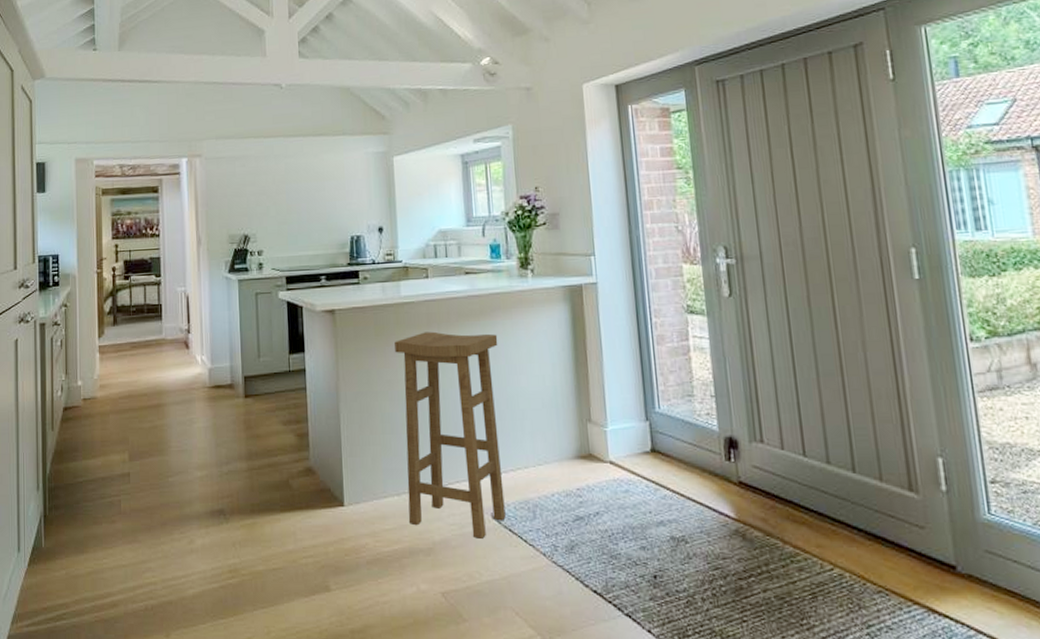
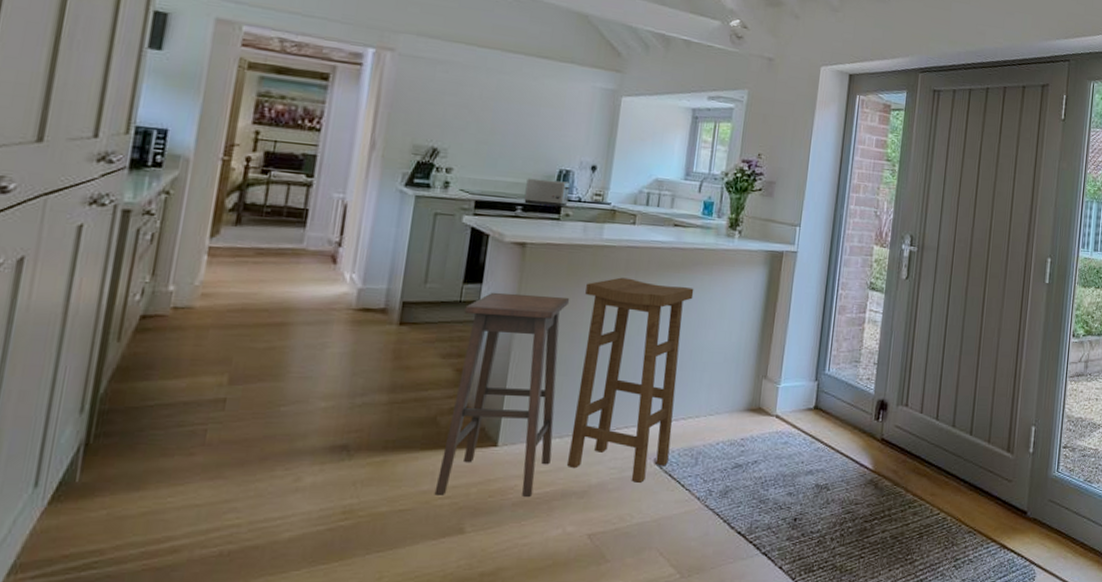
bar stool: none [294,358,393,554] -> present [434,292,570,496]
toaster: none [325,247,364,273] -> present [524,178,571,208]

